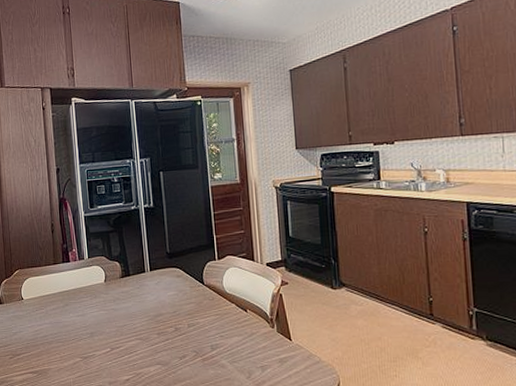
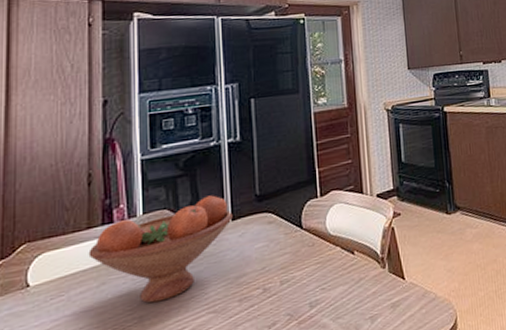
fruit bowl: none [56,249,151,325] -> present [88,195,233,303]

